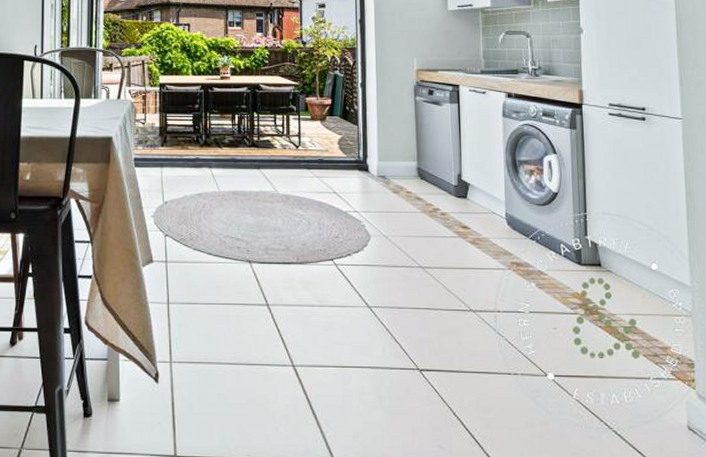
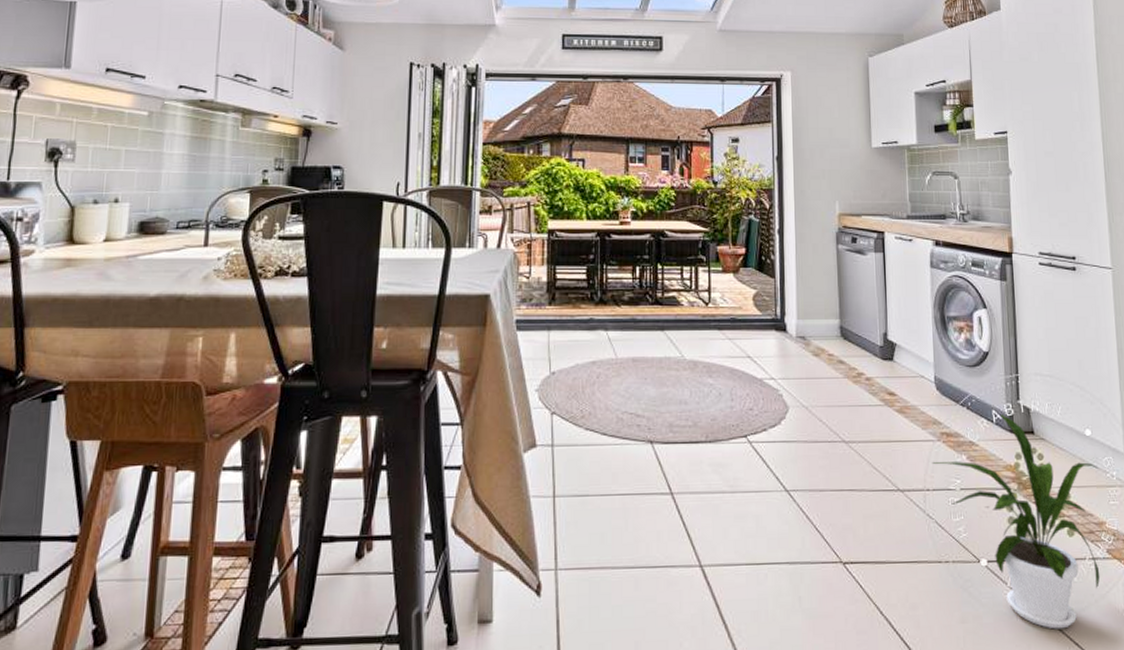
house plant: none [503,247,664,438] -> present [932,413,1100,629]

